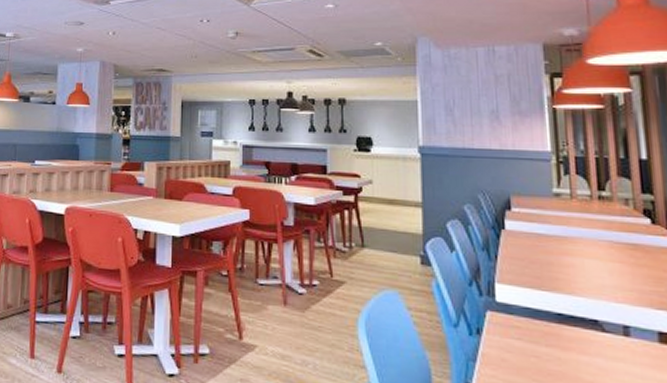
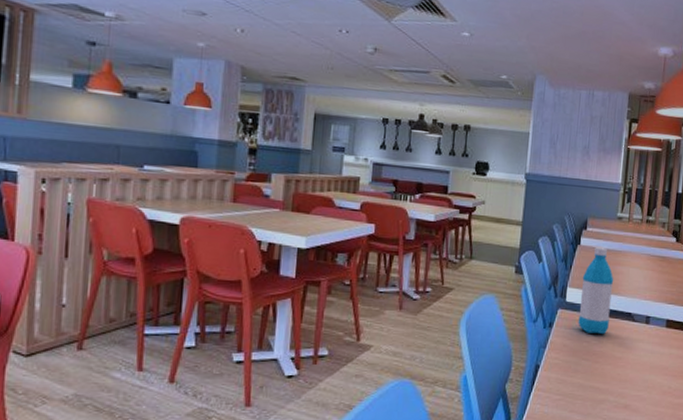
water bottle: none [514,232,566,347] -> present [578,247,614,334]

